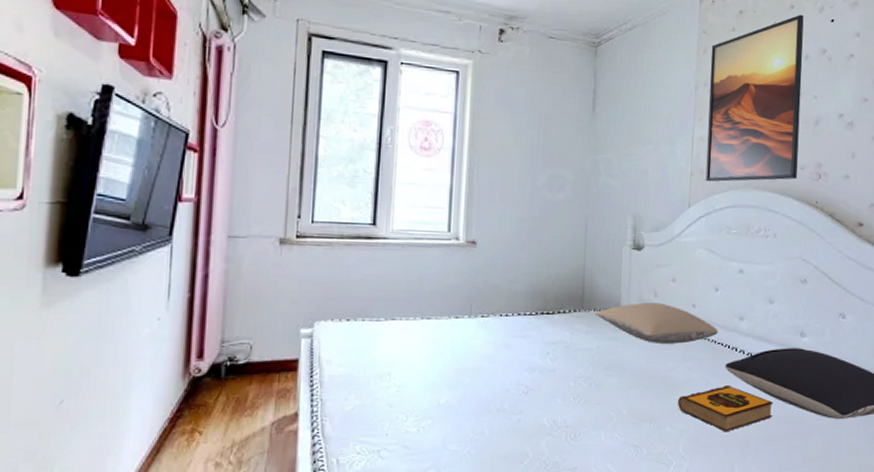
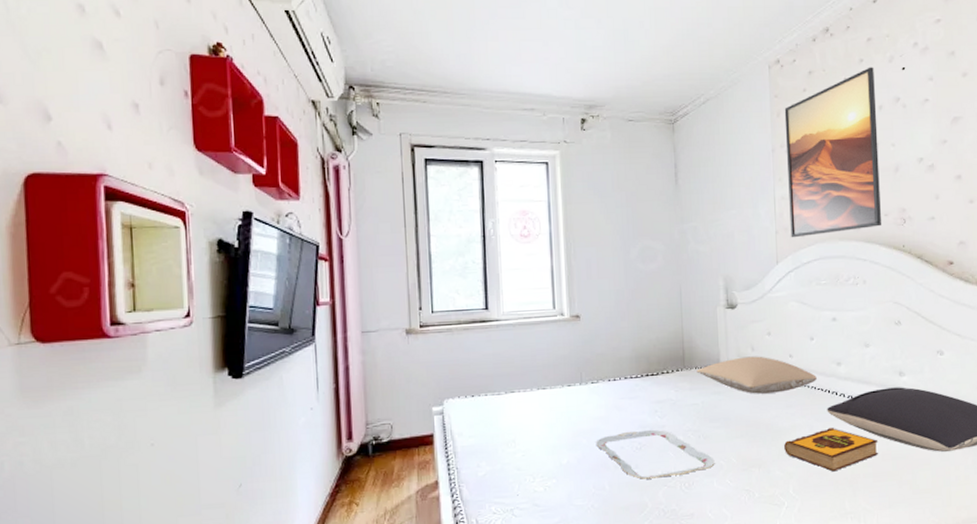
serving tray: none [479,372,605,426] -> present [596,429,715,479]

